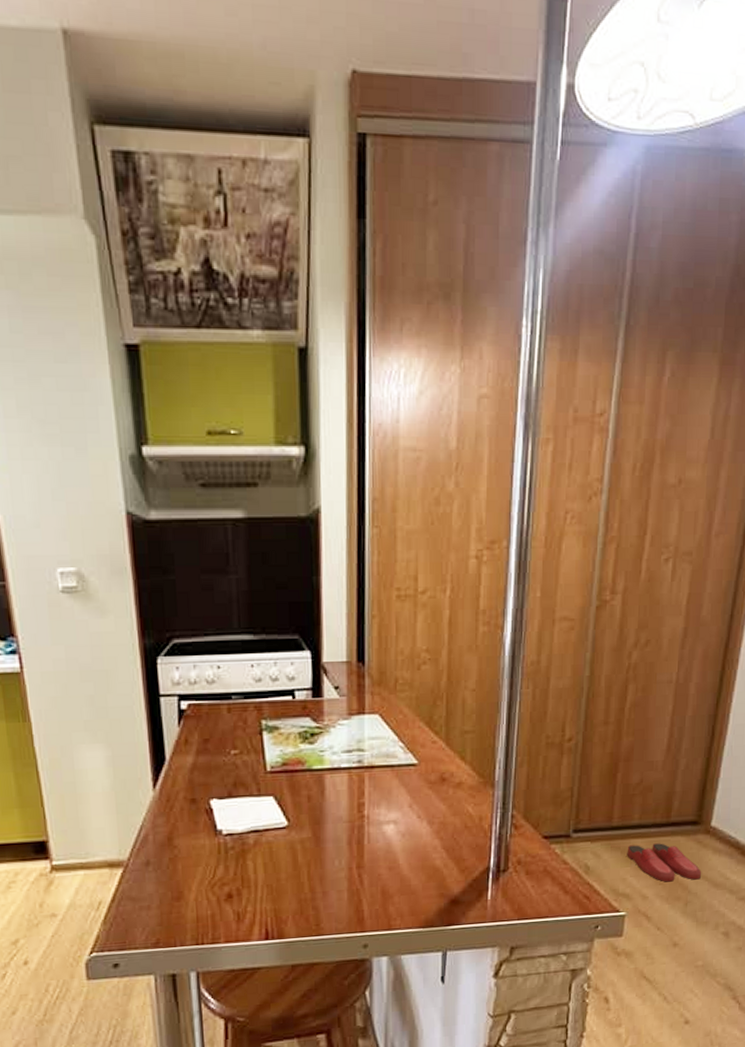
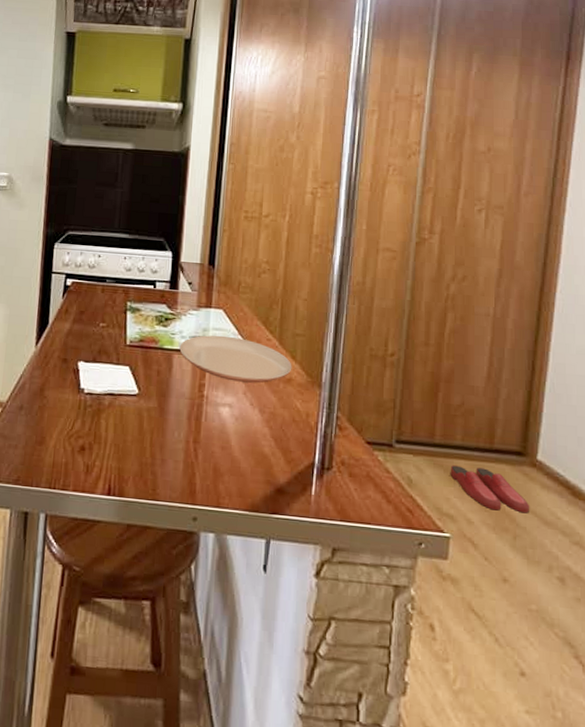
plate: none [331,744,462,795] -> present [179,335,292,383]

